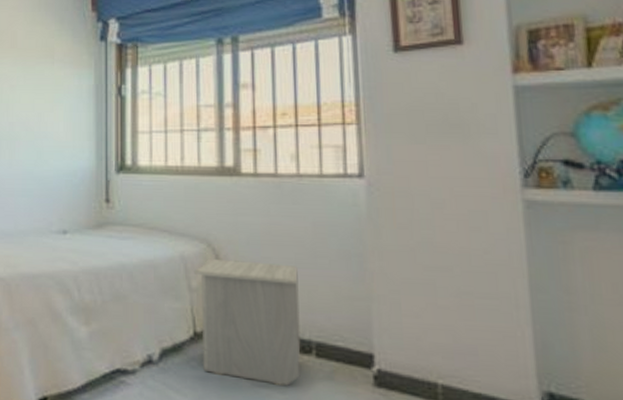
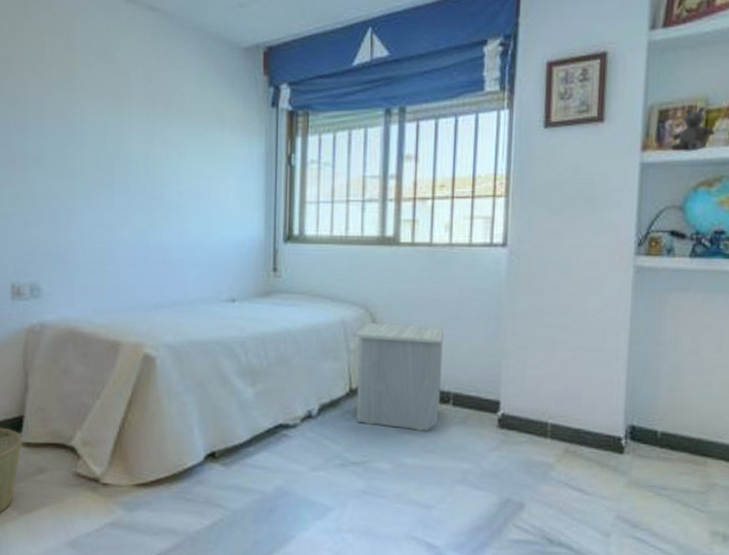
stuffed animal: none [548,24,602,73] -> present [670,106,715,152]

